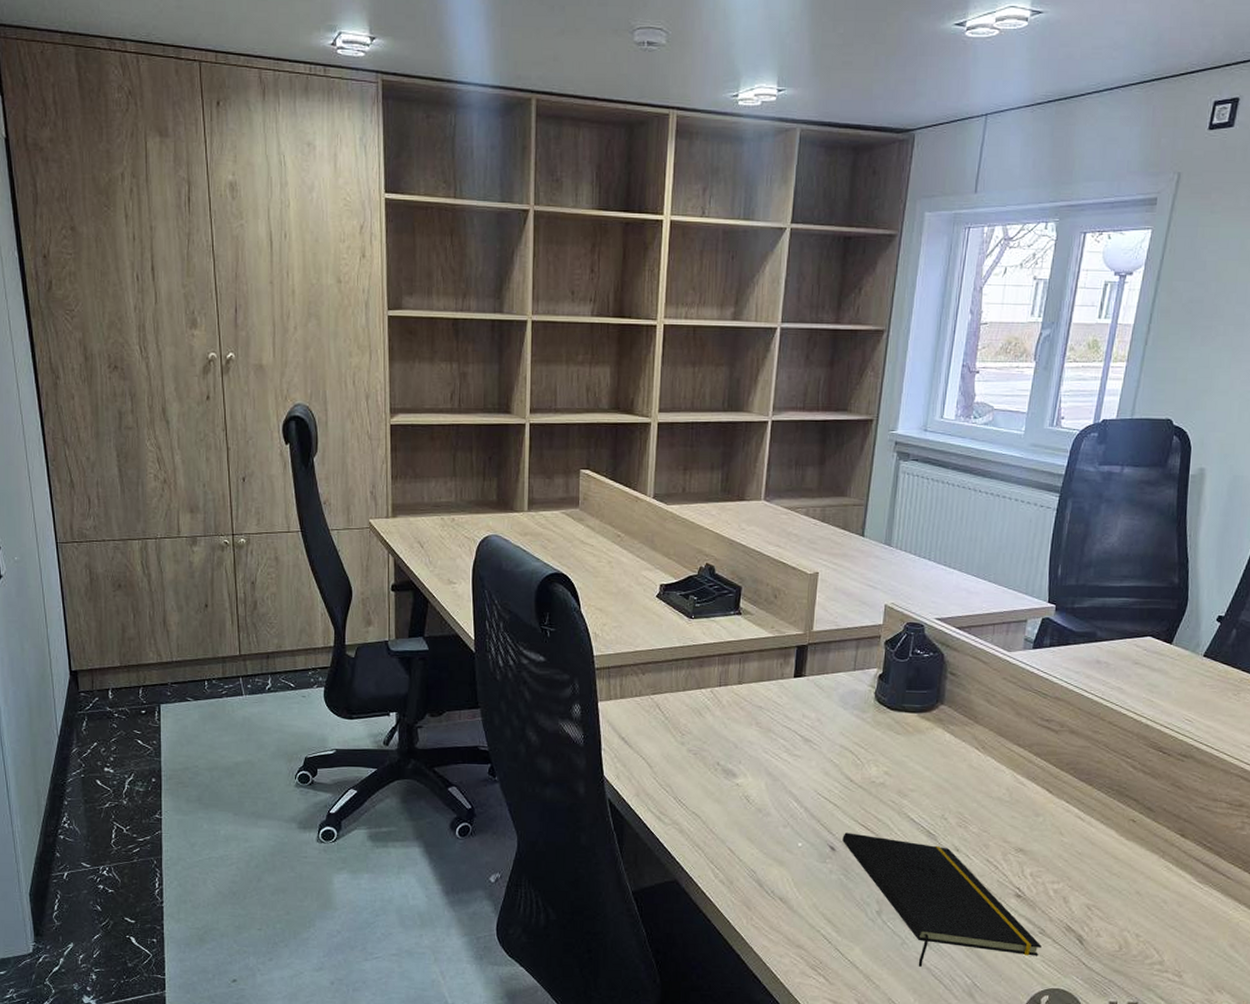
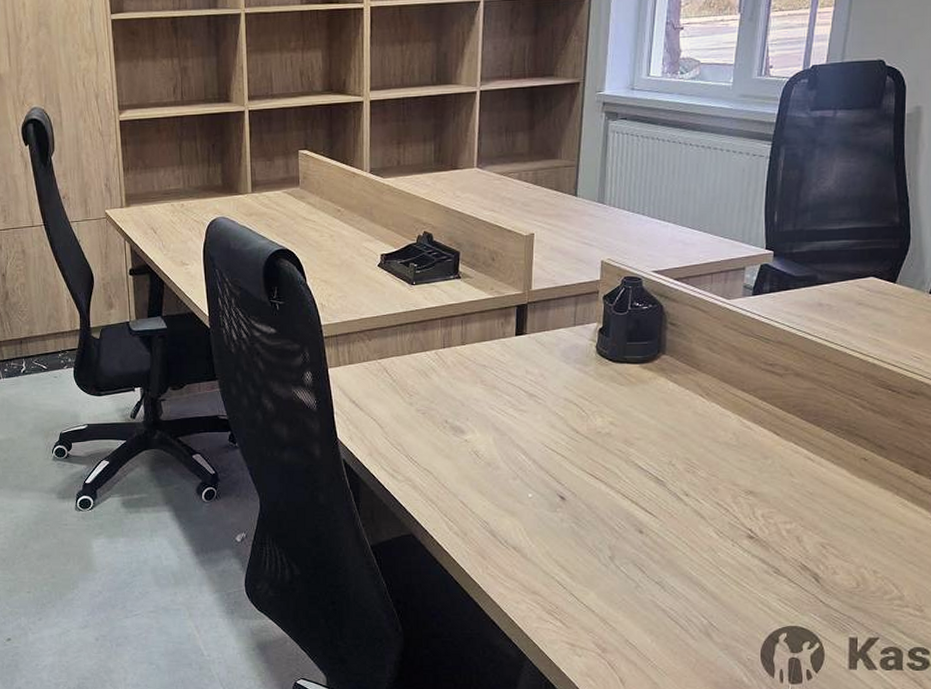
notepad: present [842,833,1042,967] -> none [572,482,777,609]

